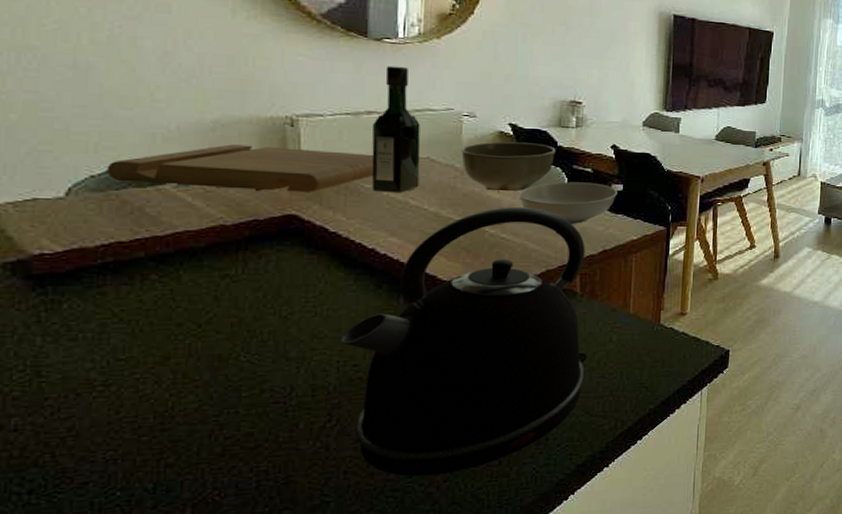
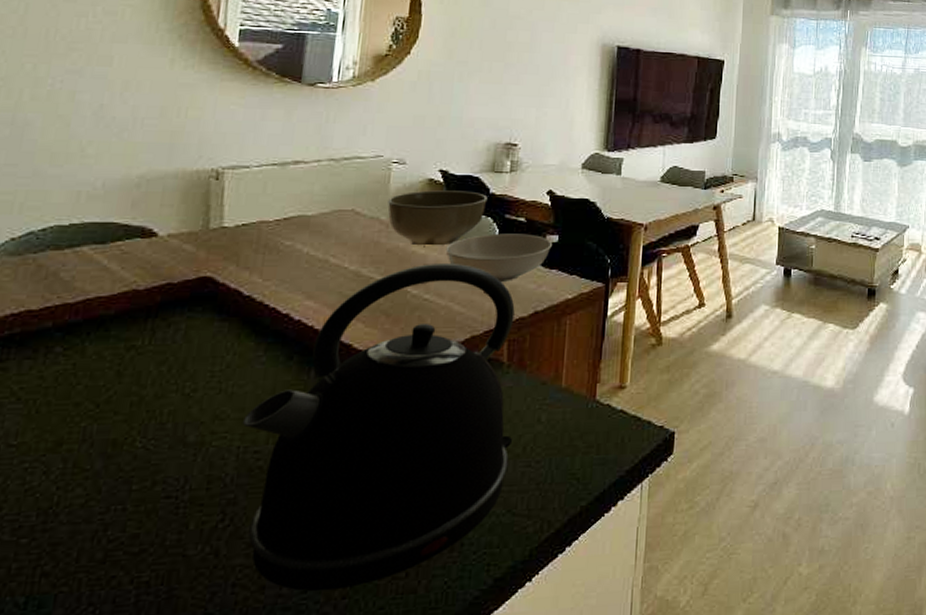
cutting board: present [107,144,375,192] -> none [27,201,297,251]
bottle: present [371,65,421,193] -> none [292,111,348,250]

